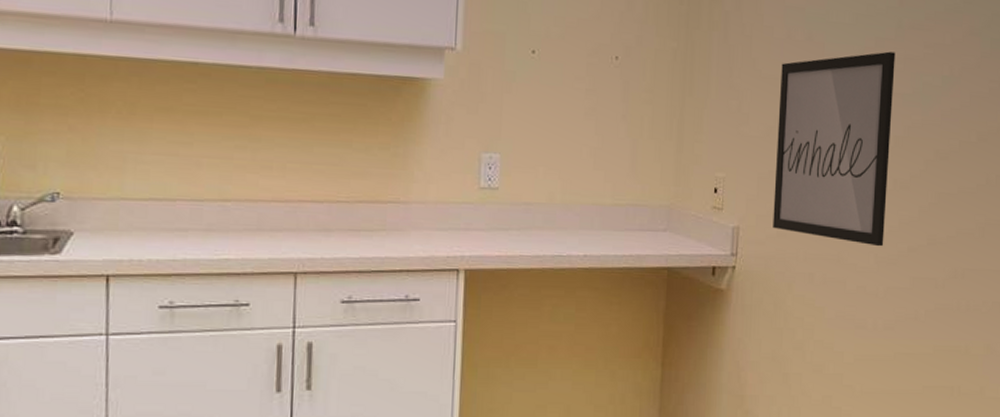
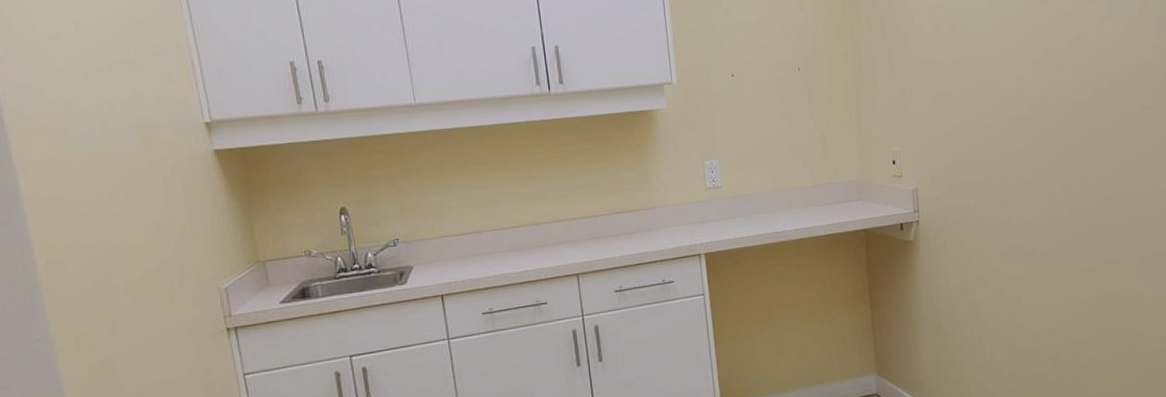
wall art: present [773,51,896,247] -> none [933,26,1040,188]

